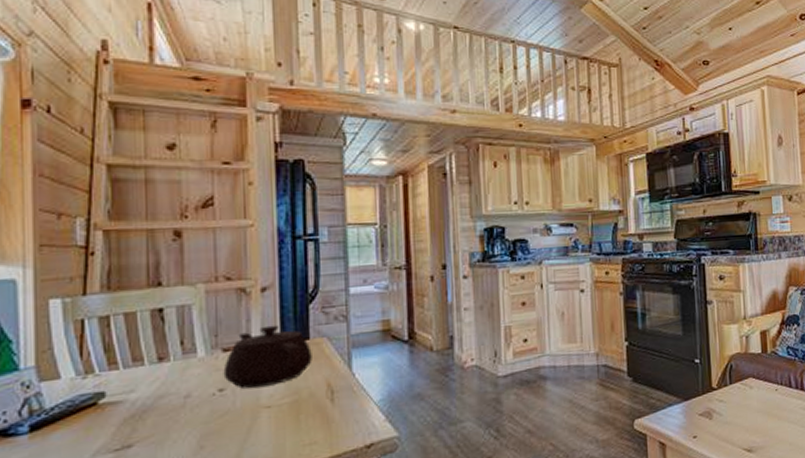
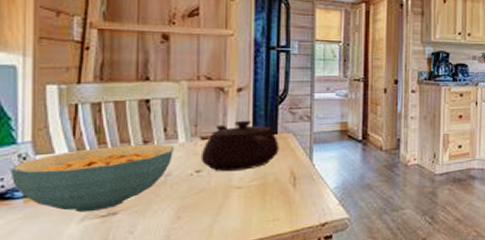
cereal bowl: none [13,360,194,448] -> present [10,144,175,213]

